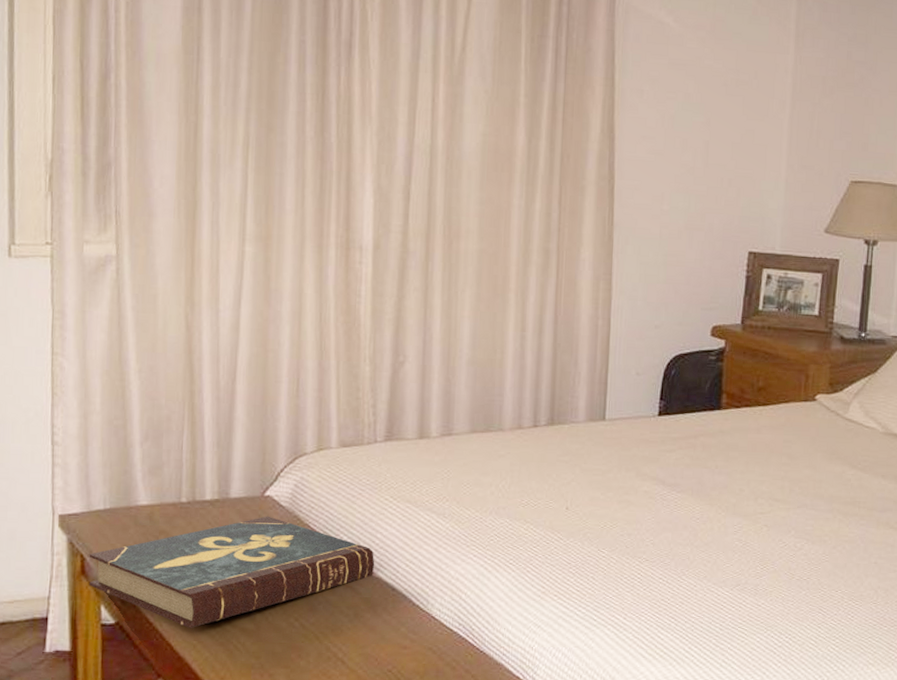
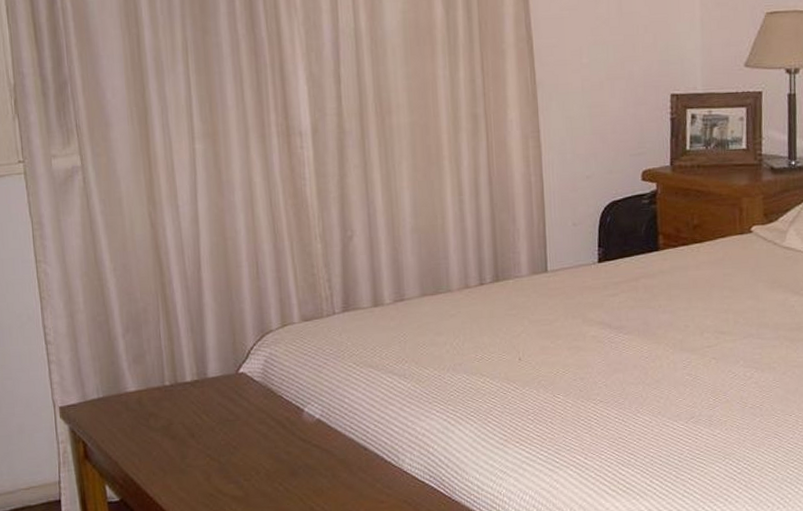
book: present [89,516,375,628] -> none [89,391,346,500]

